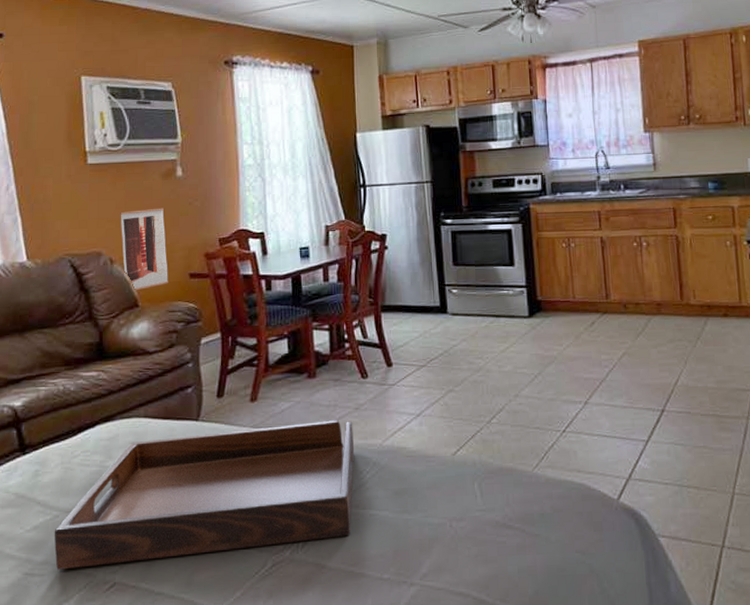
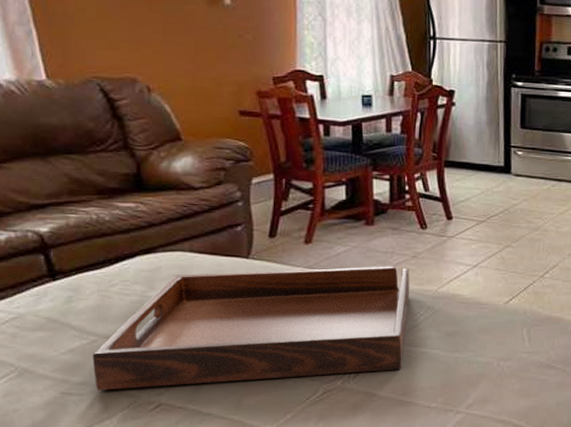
wall art: present [120,208,168,291] -> none [158,36,215,124]

